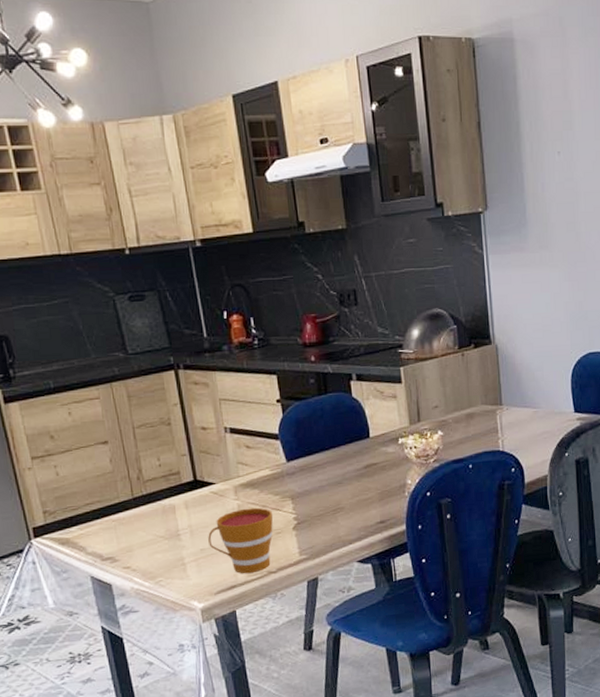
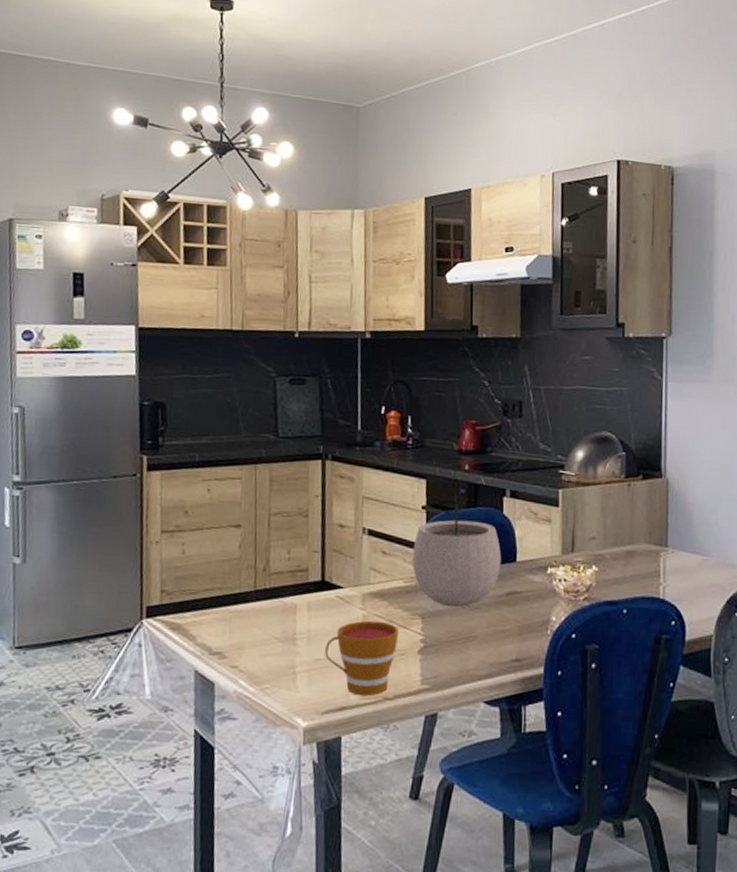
plant pot: none [274,384,357,486] -> present [412,493,502,608]

